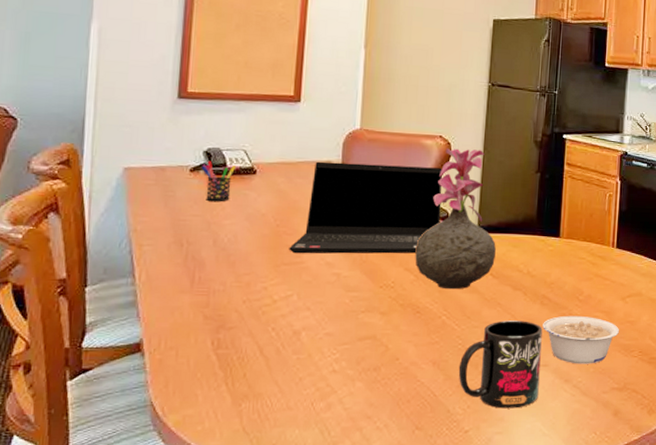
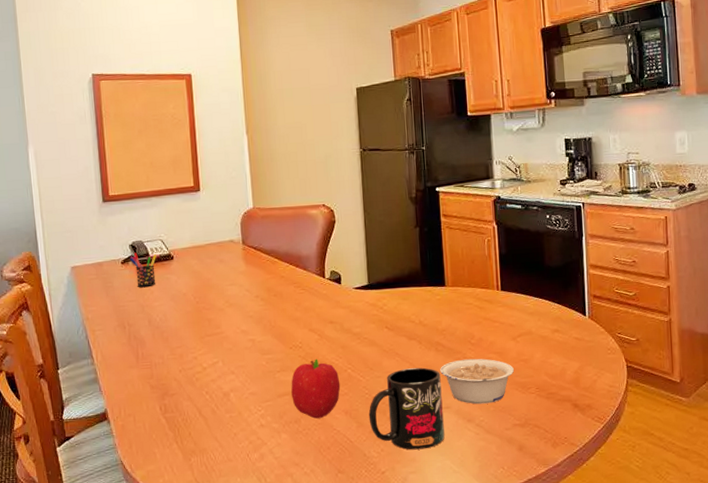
laptop computer: present [289,161,442,254] -> none [209,234,334,326]
fruit: none [374,301,432,367] -> present [291,358,341,419]
vase: present [415,148,496,290] -> none [315,213,388,345]

